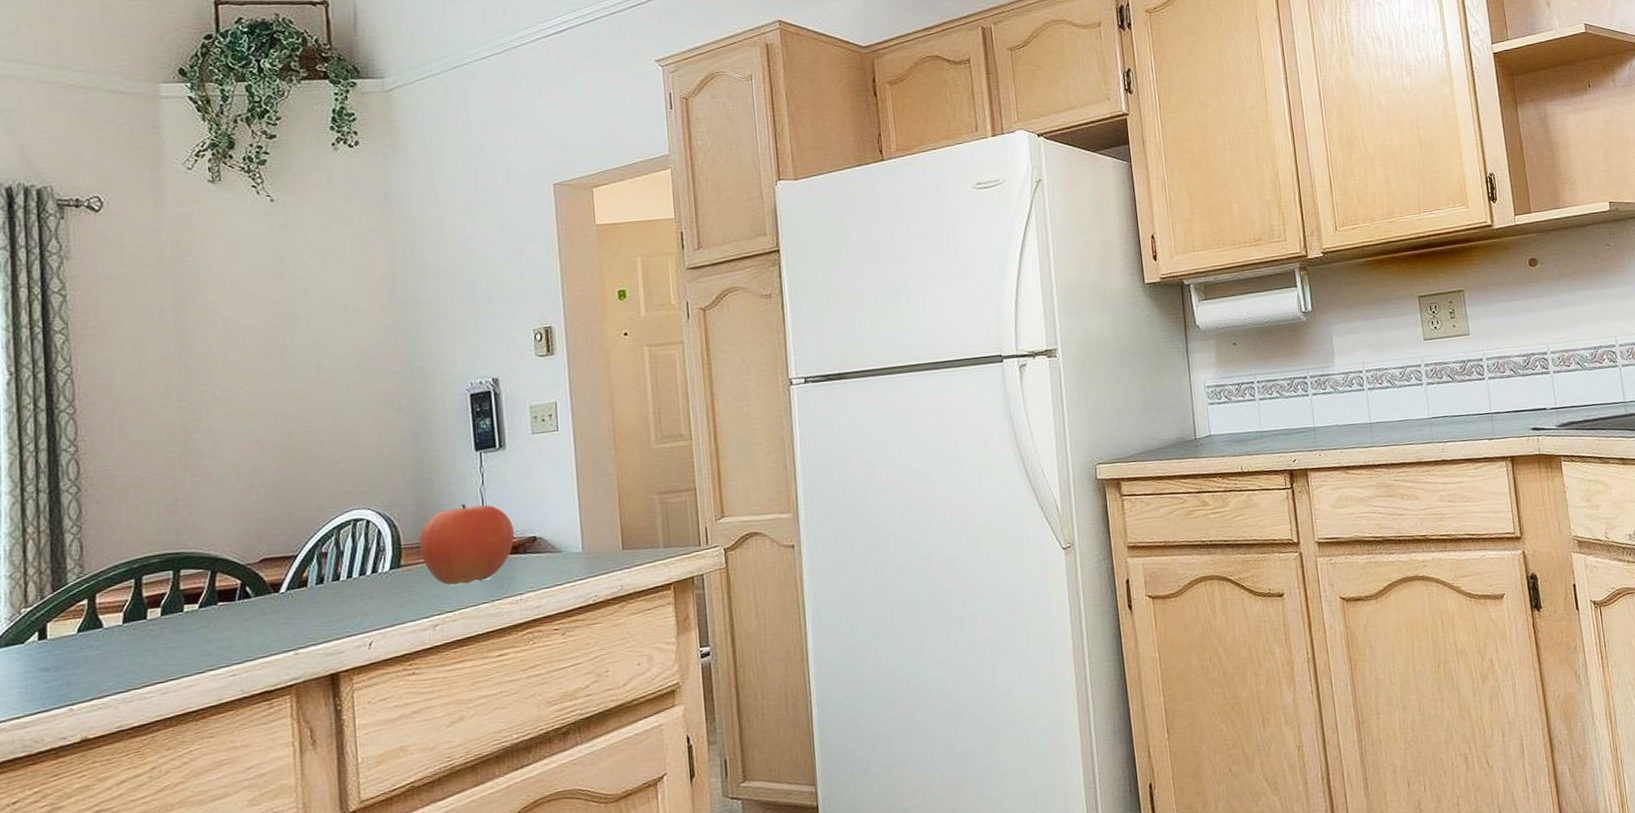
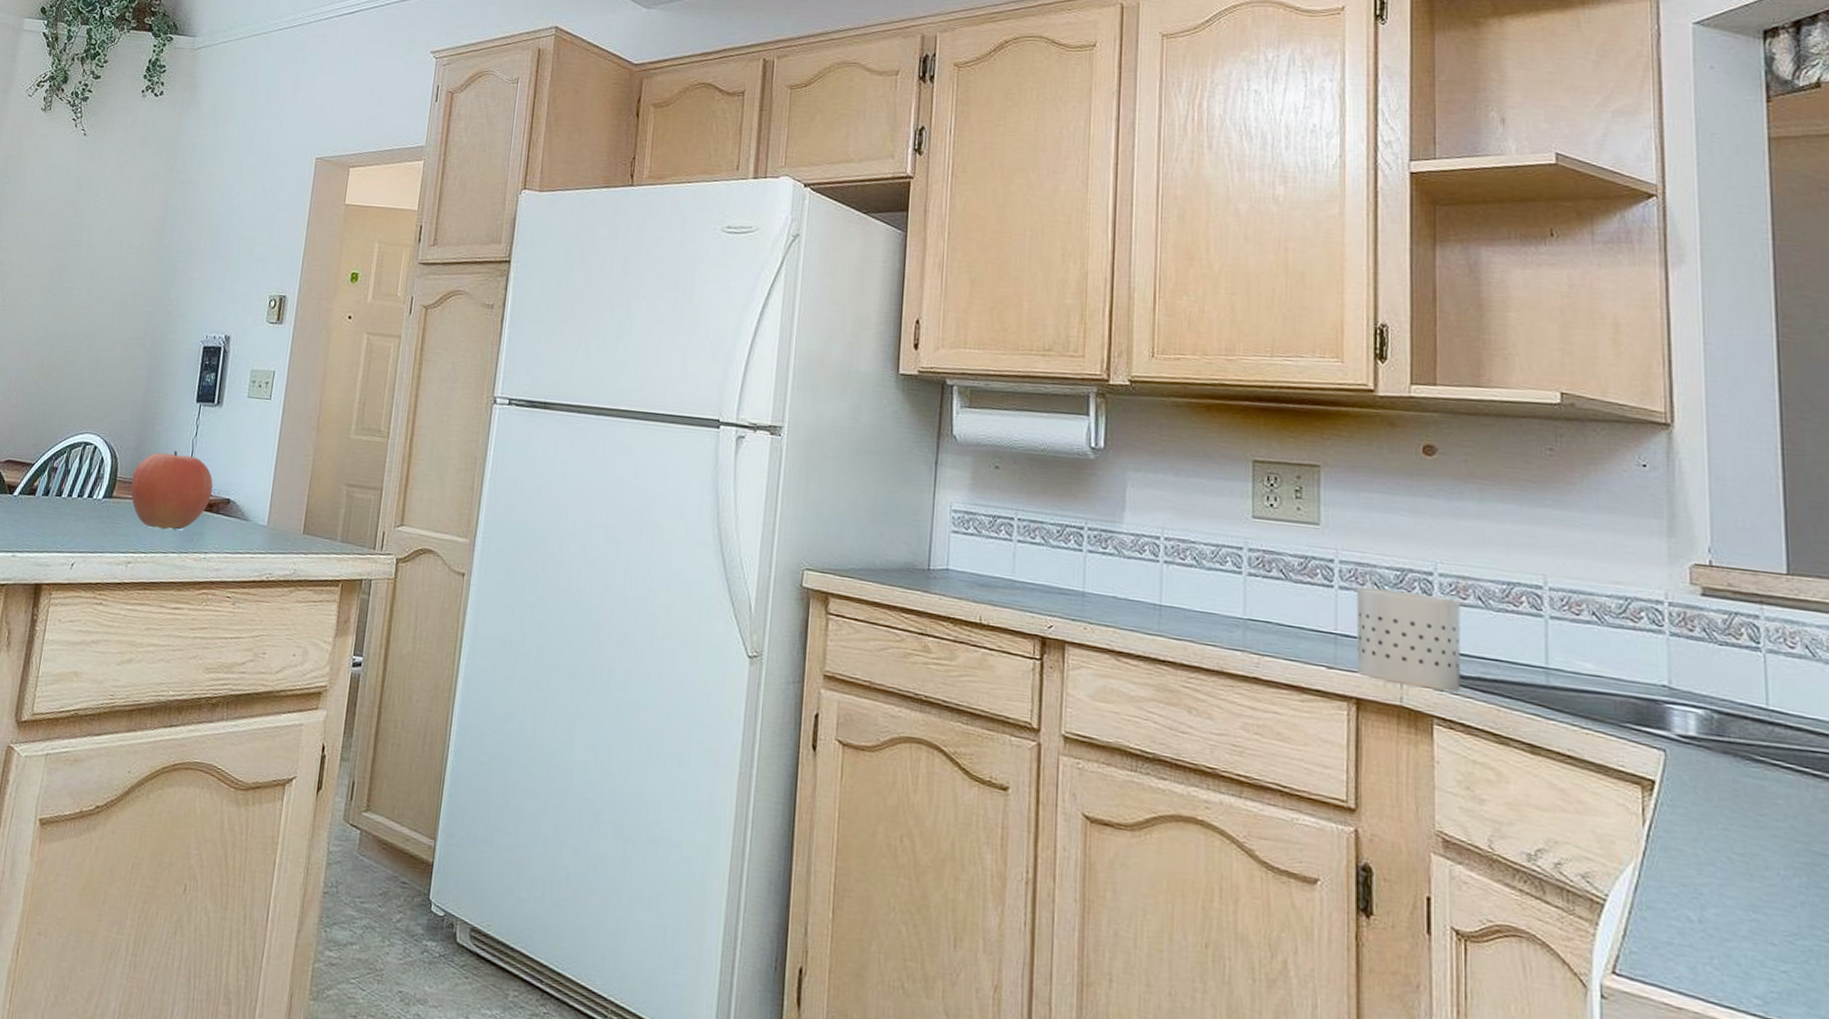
mug: none [1500,368,1575,440] -> present [1356,586,1461,692]

